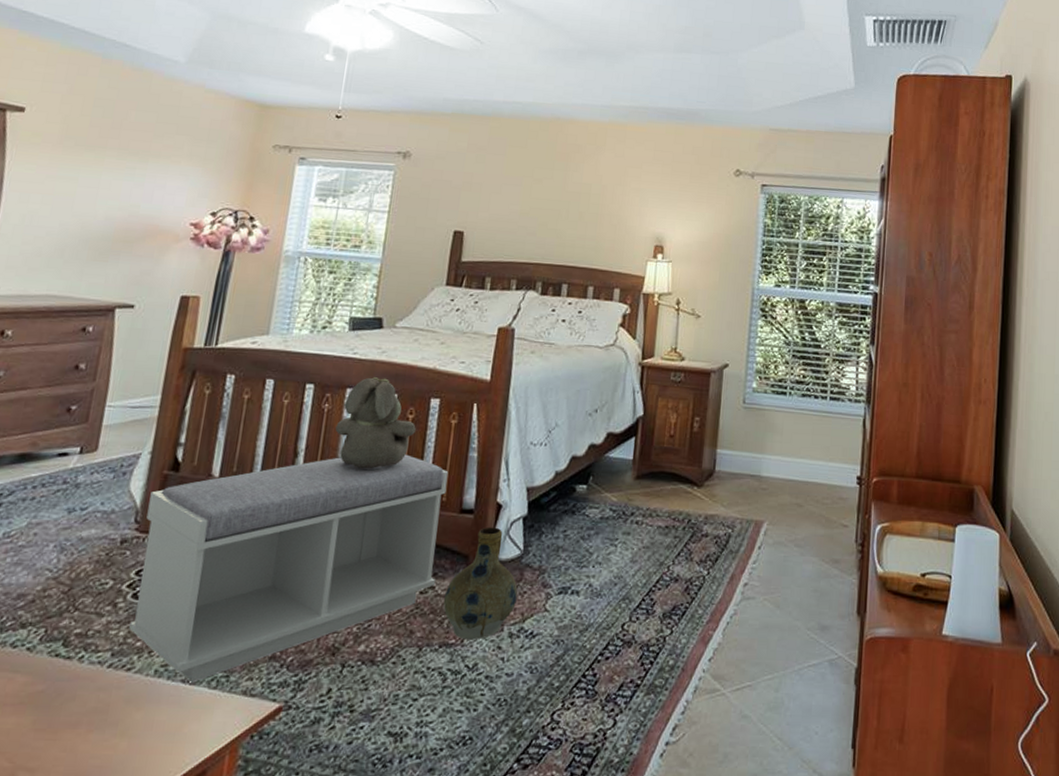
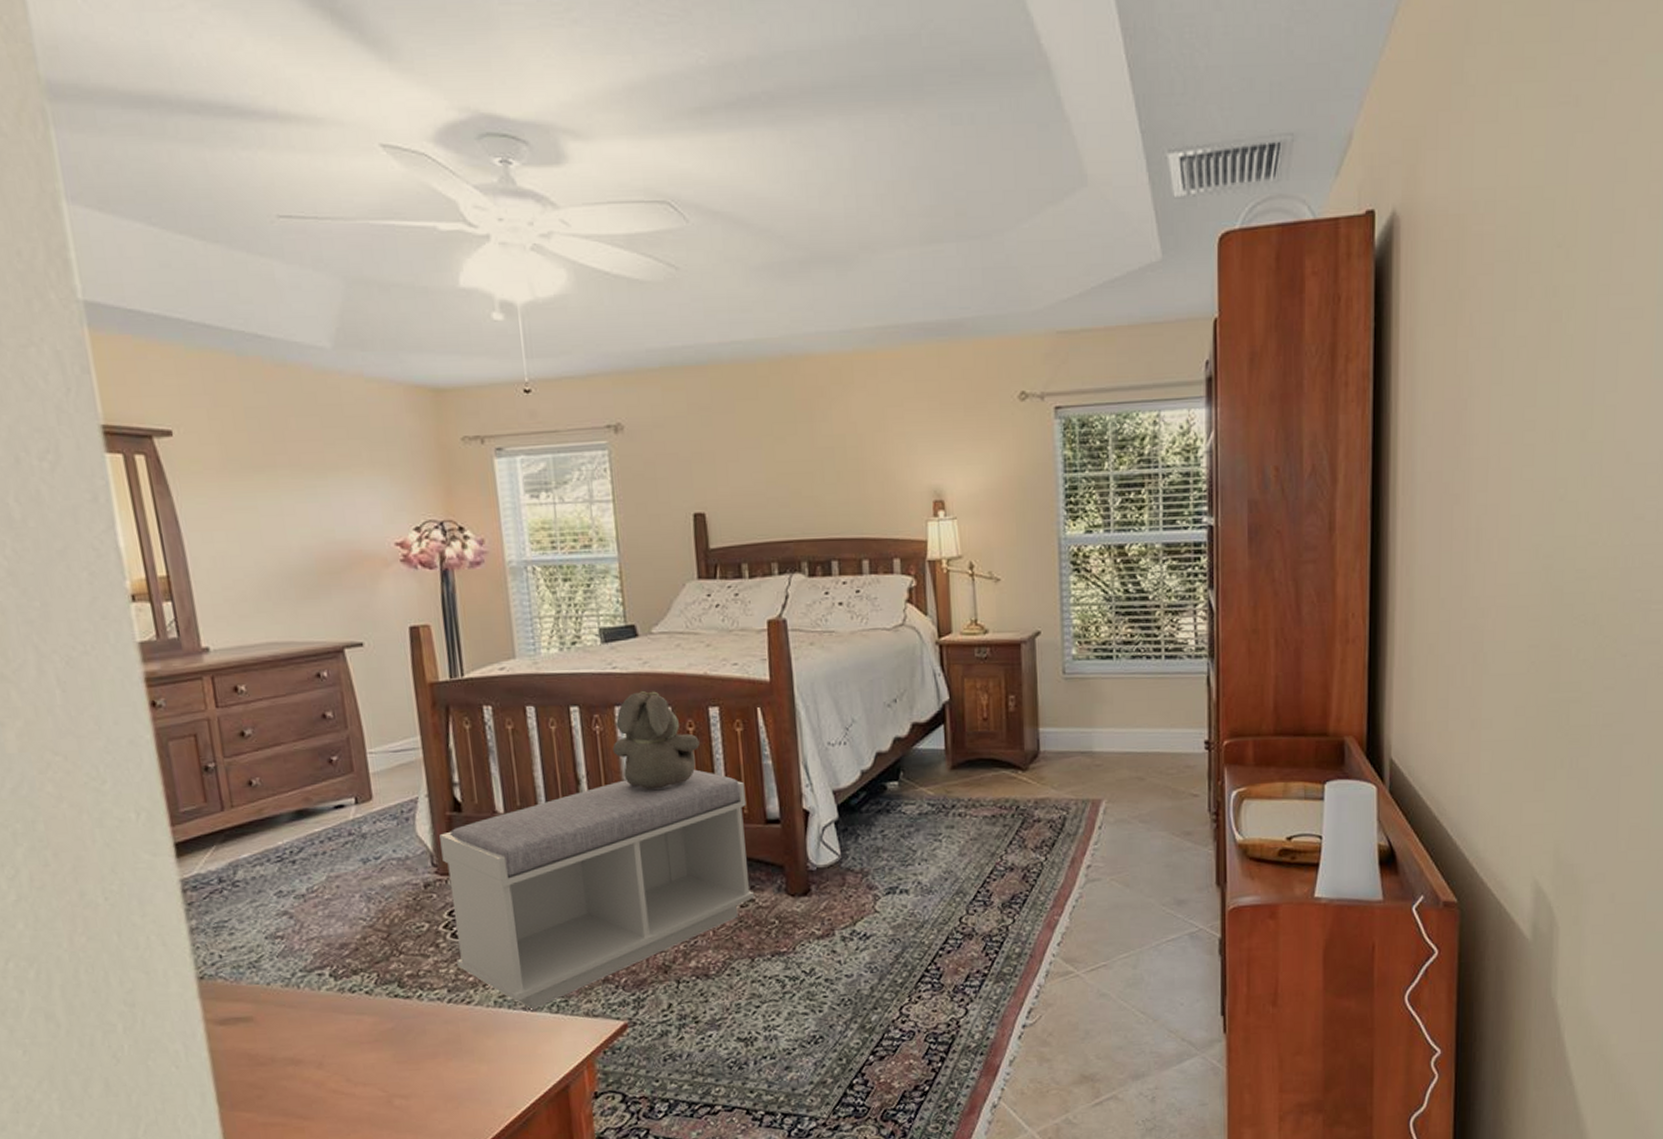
ceramic jug: present [443,527,518,640] -> none [766,834,843,947]

